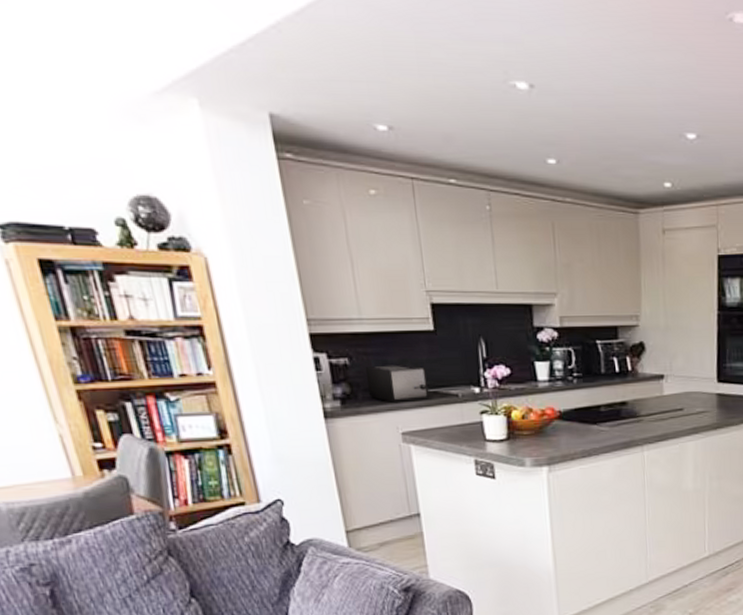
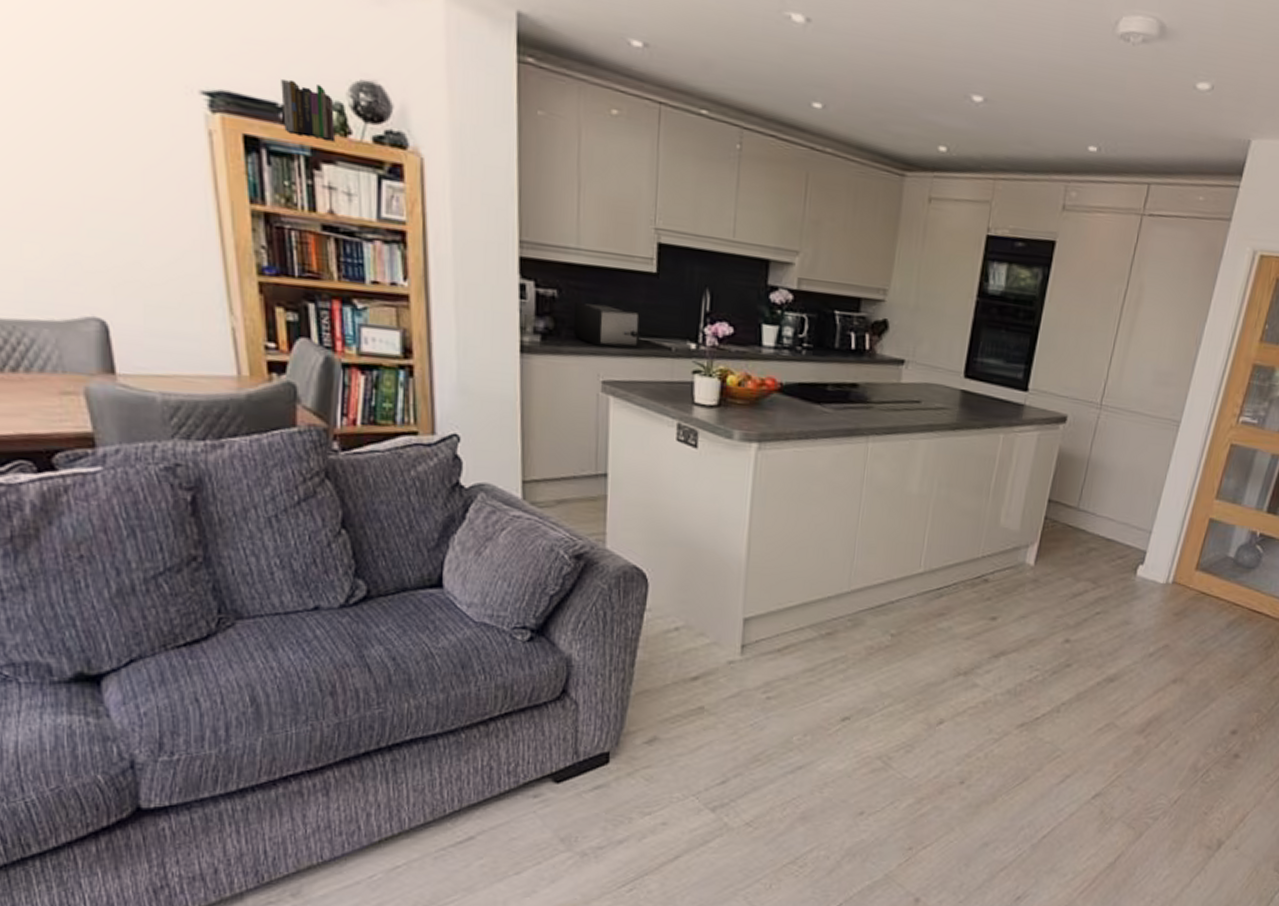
books: none [63,203,124,255] -> present [281,79,336,143]

